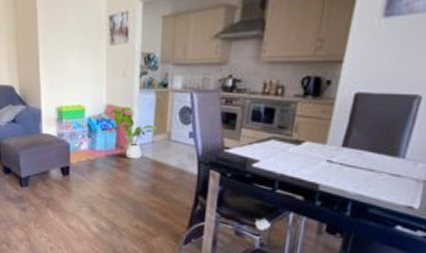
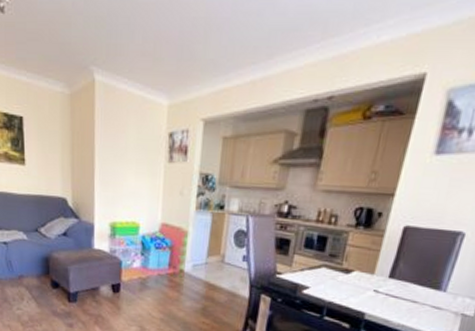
house plant: present [109,106,158,159] -> none [164,226,212,280]

